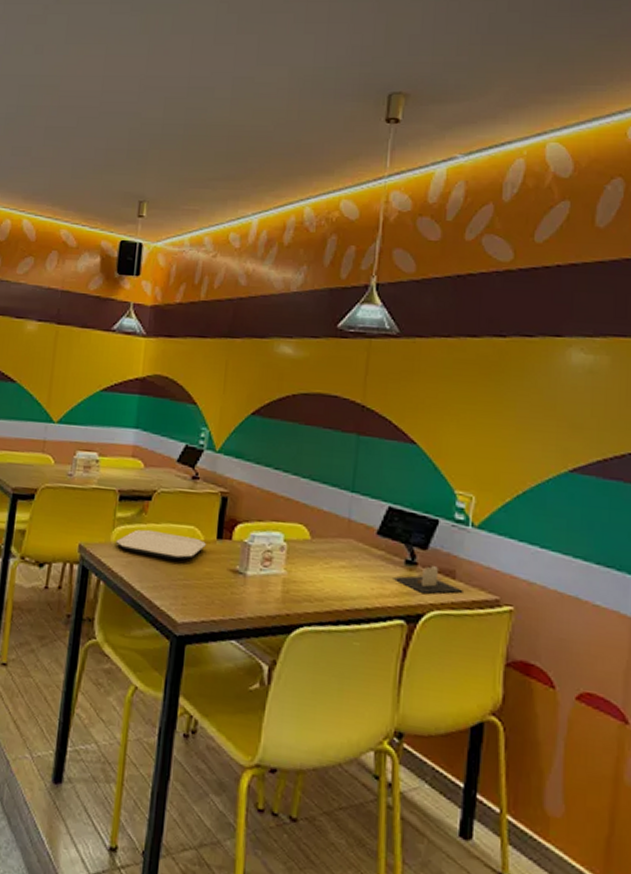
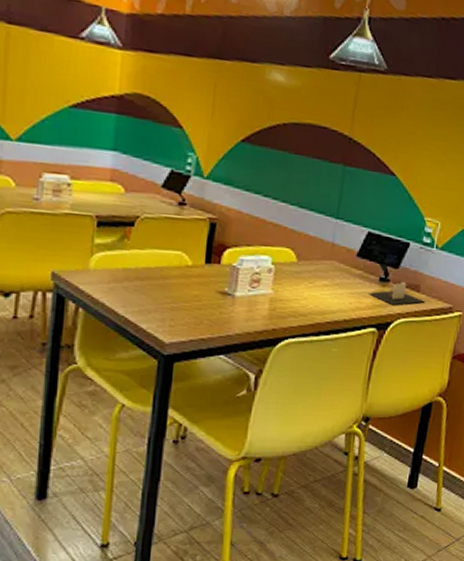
plate: present [116,529,206,560] -> none [95,255,194,285]

